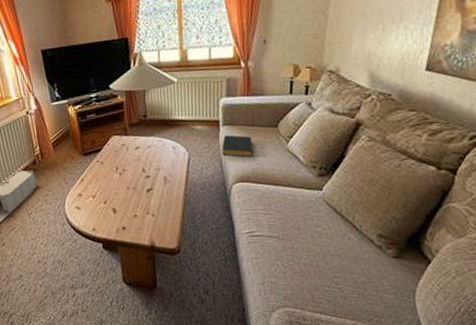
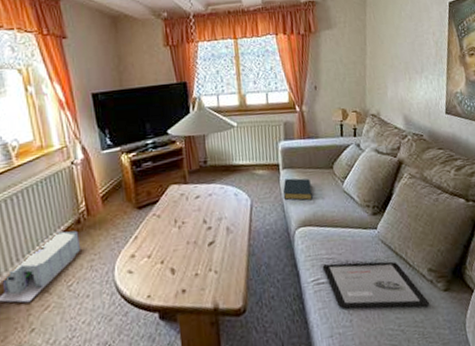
tablet: none [258,219,375,271] -> present [322,261,430,309]

